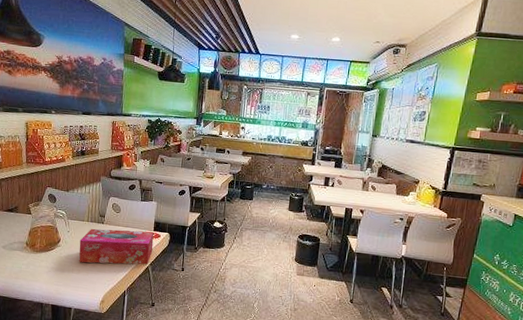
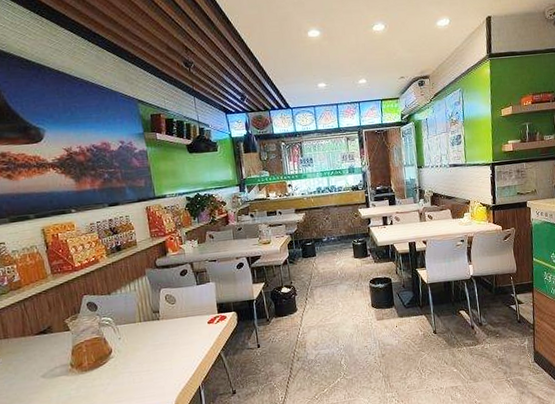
tissue box: present [79,228,154,265] -> none [135,314,222,369]

